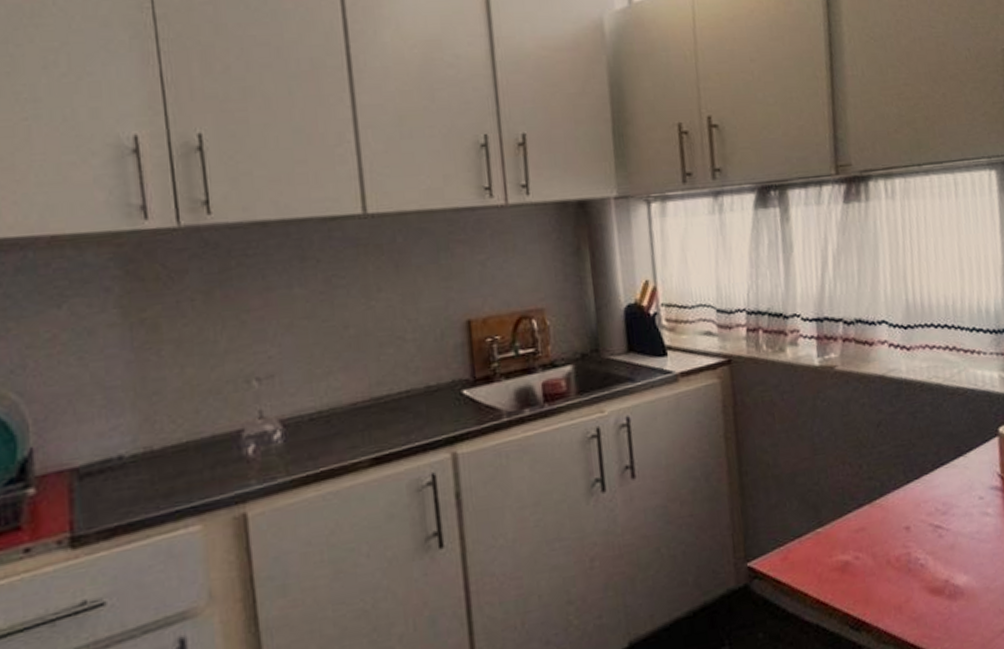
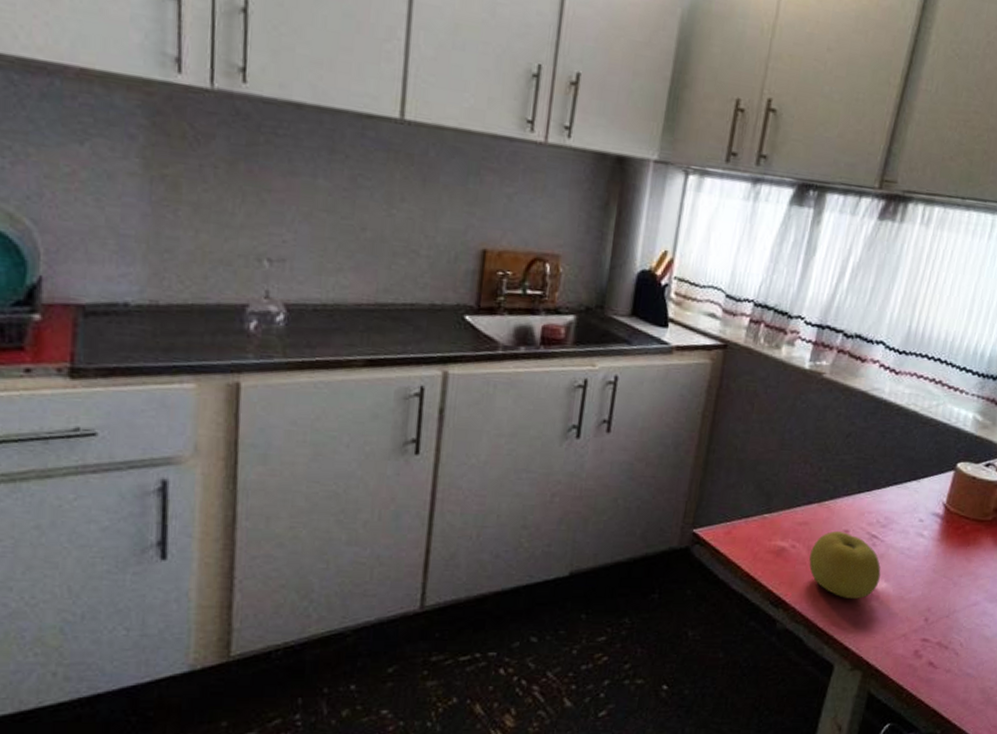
fruit: none [876,529,959,604] -> present [809,530,881,599]

